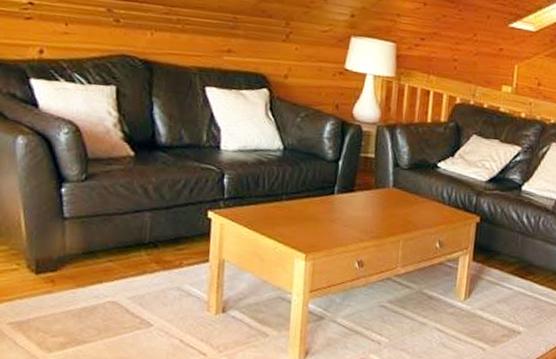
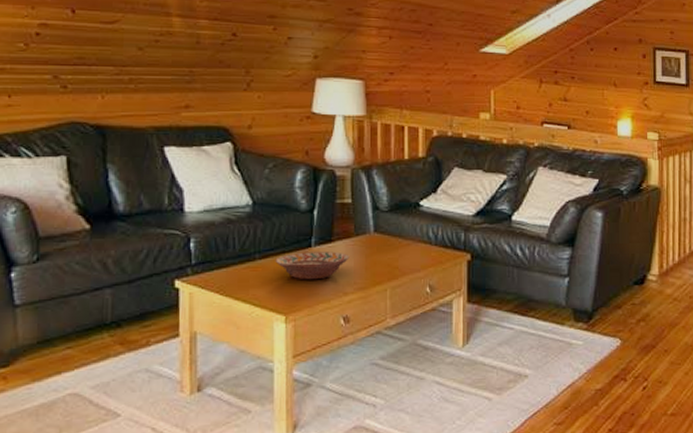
decorative bowl: none [300,198,369,225] -> present [275,252,350,280]

